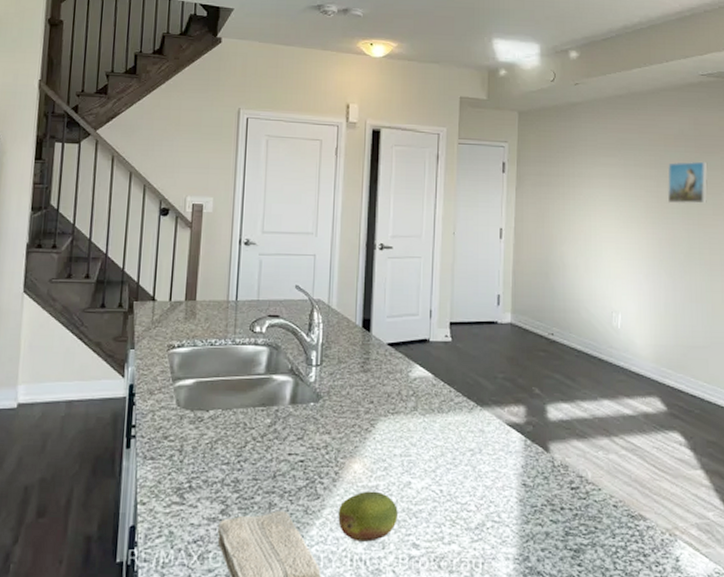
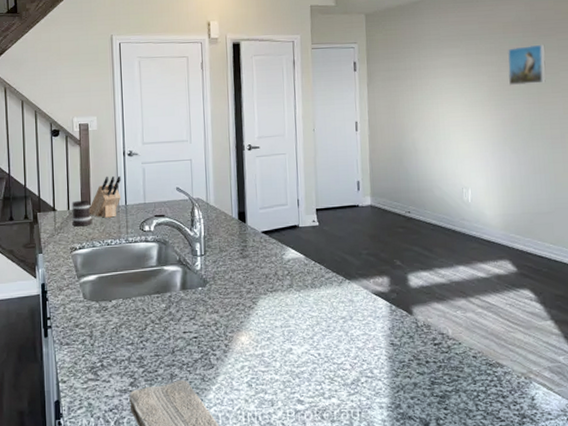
mug: none [173,290,196,321] -> present [71,200,91,227]
knife block: none [193,265,235,314] -> present [88,175,122,218]
fruit: present [338,491,398,542] -> none [231,358,283,401]

